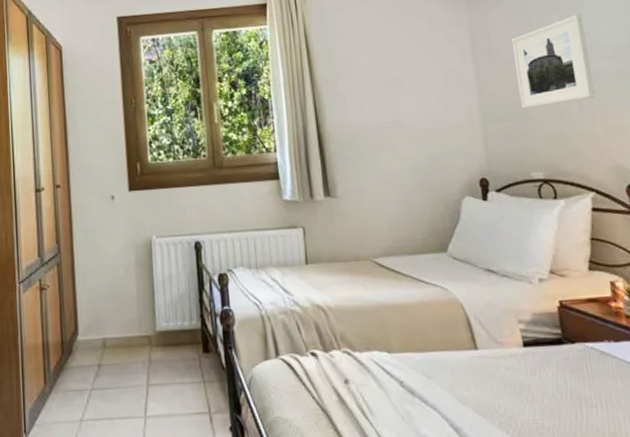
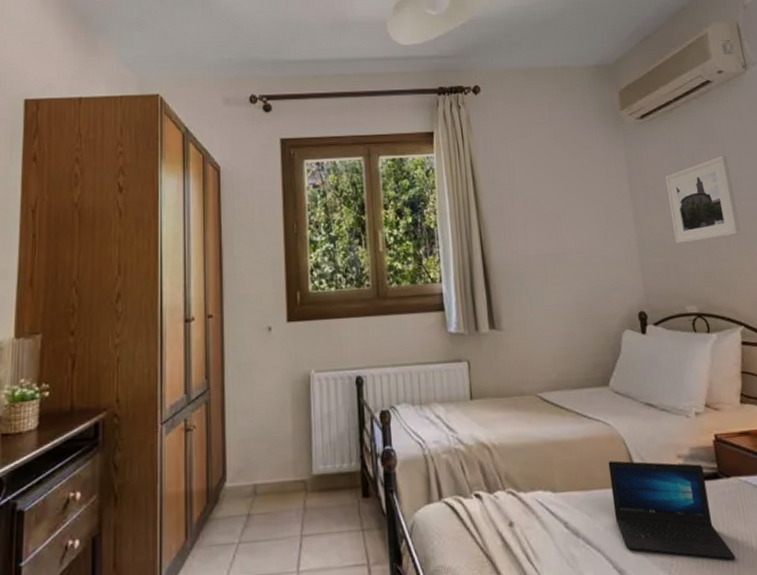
laptop: none [445,324,579,423] -> present [608,460,736,560]

